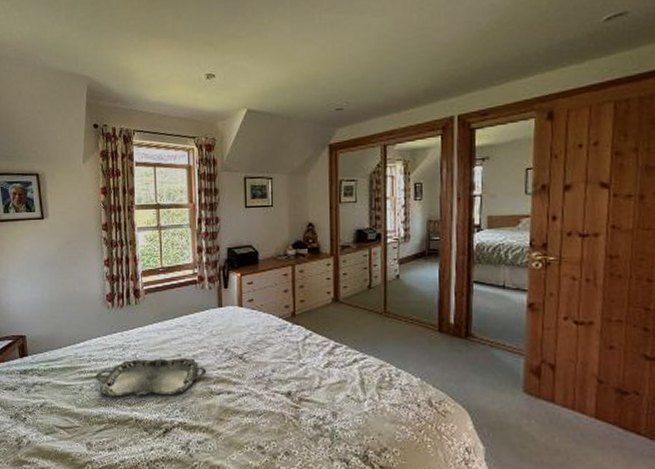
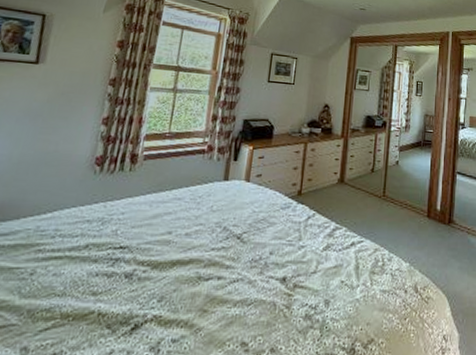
serving tray: present [95,357,207,397] -> none [56,235,199,283]

